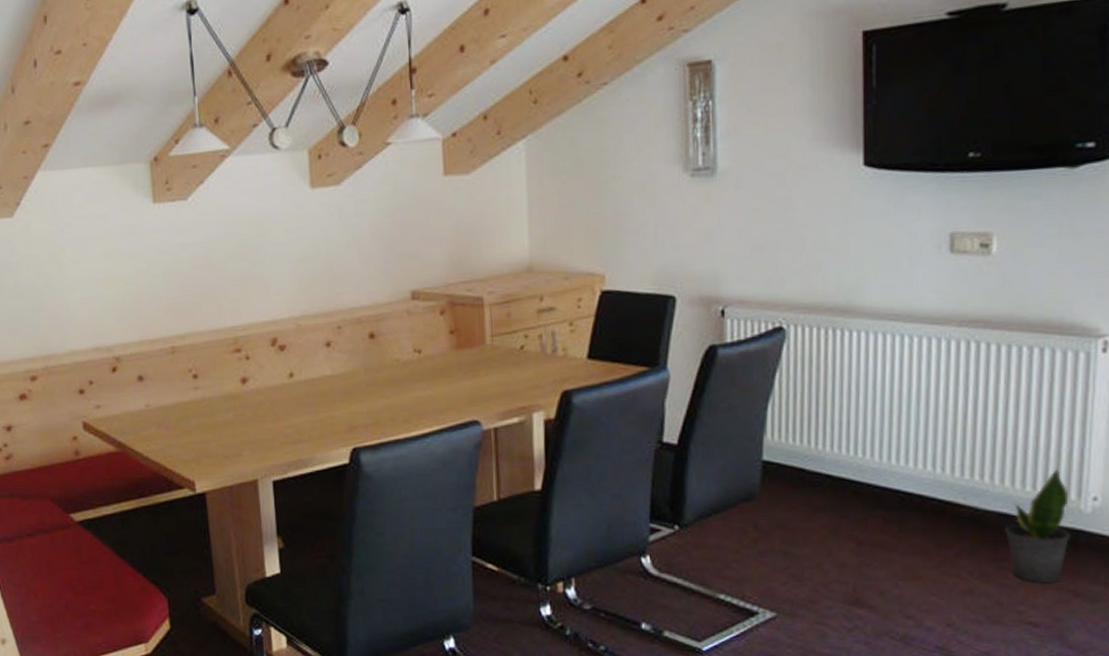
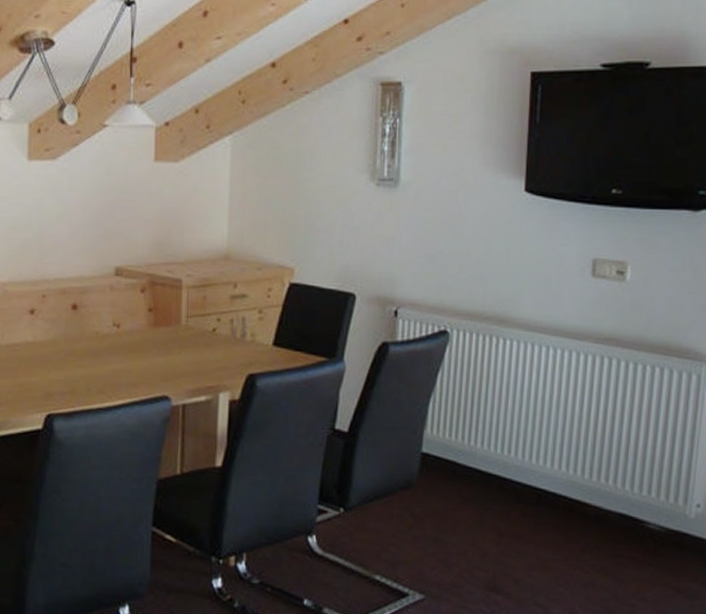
potted plant: present [1005,468,1071,584] -> none [623,476,677,580]

